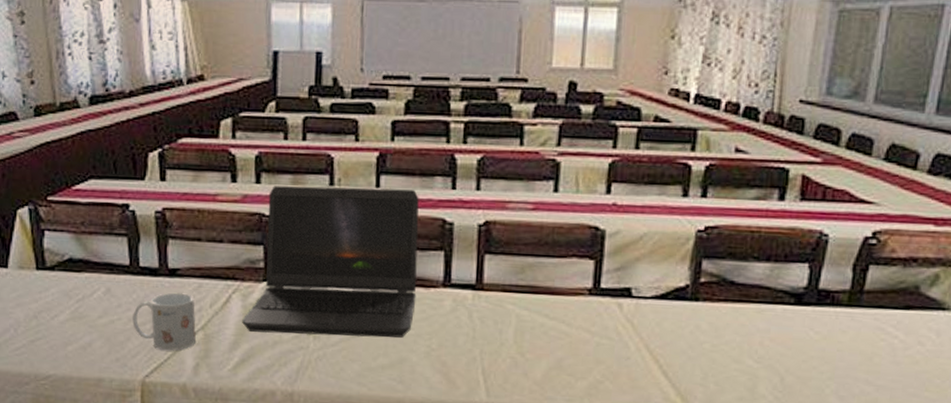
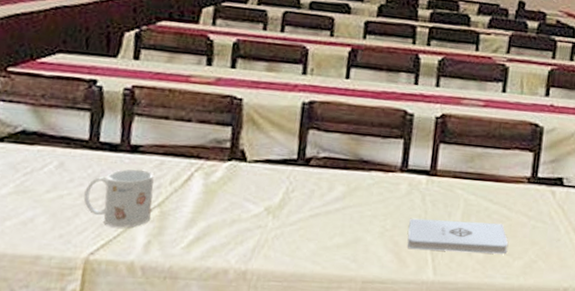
laptop computer: present [242,186,419,338] -> none [201,71,385,218]
notepad: none [455,336,569,375] -> present [407,218,509,254]

